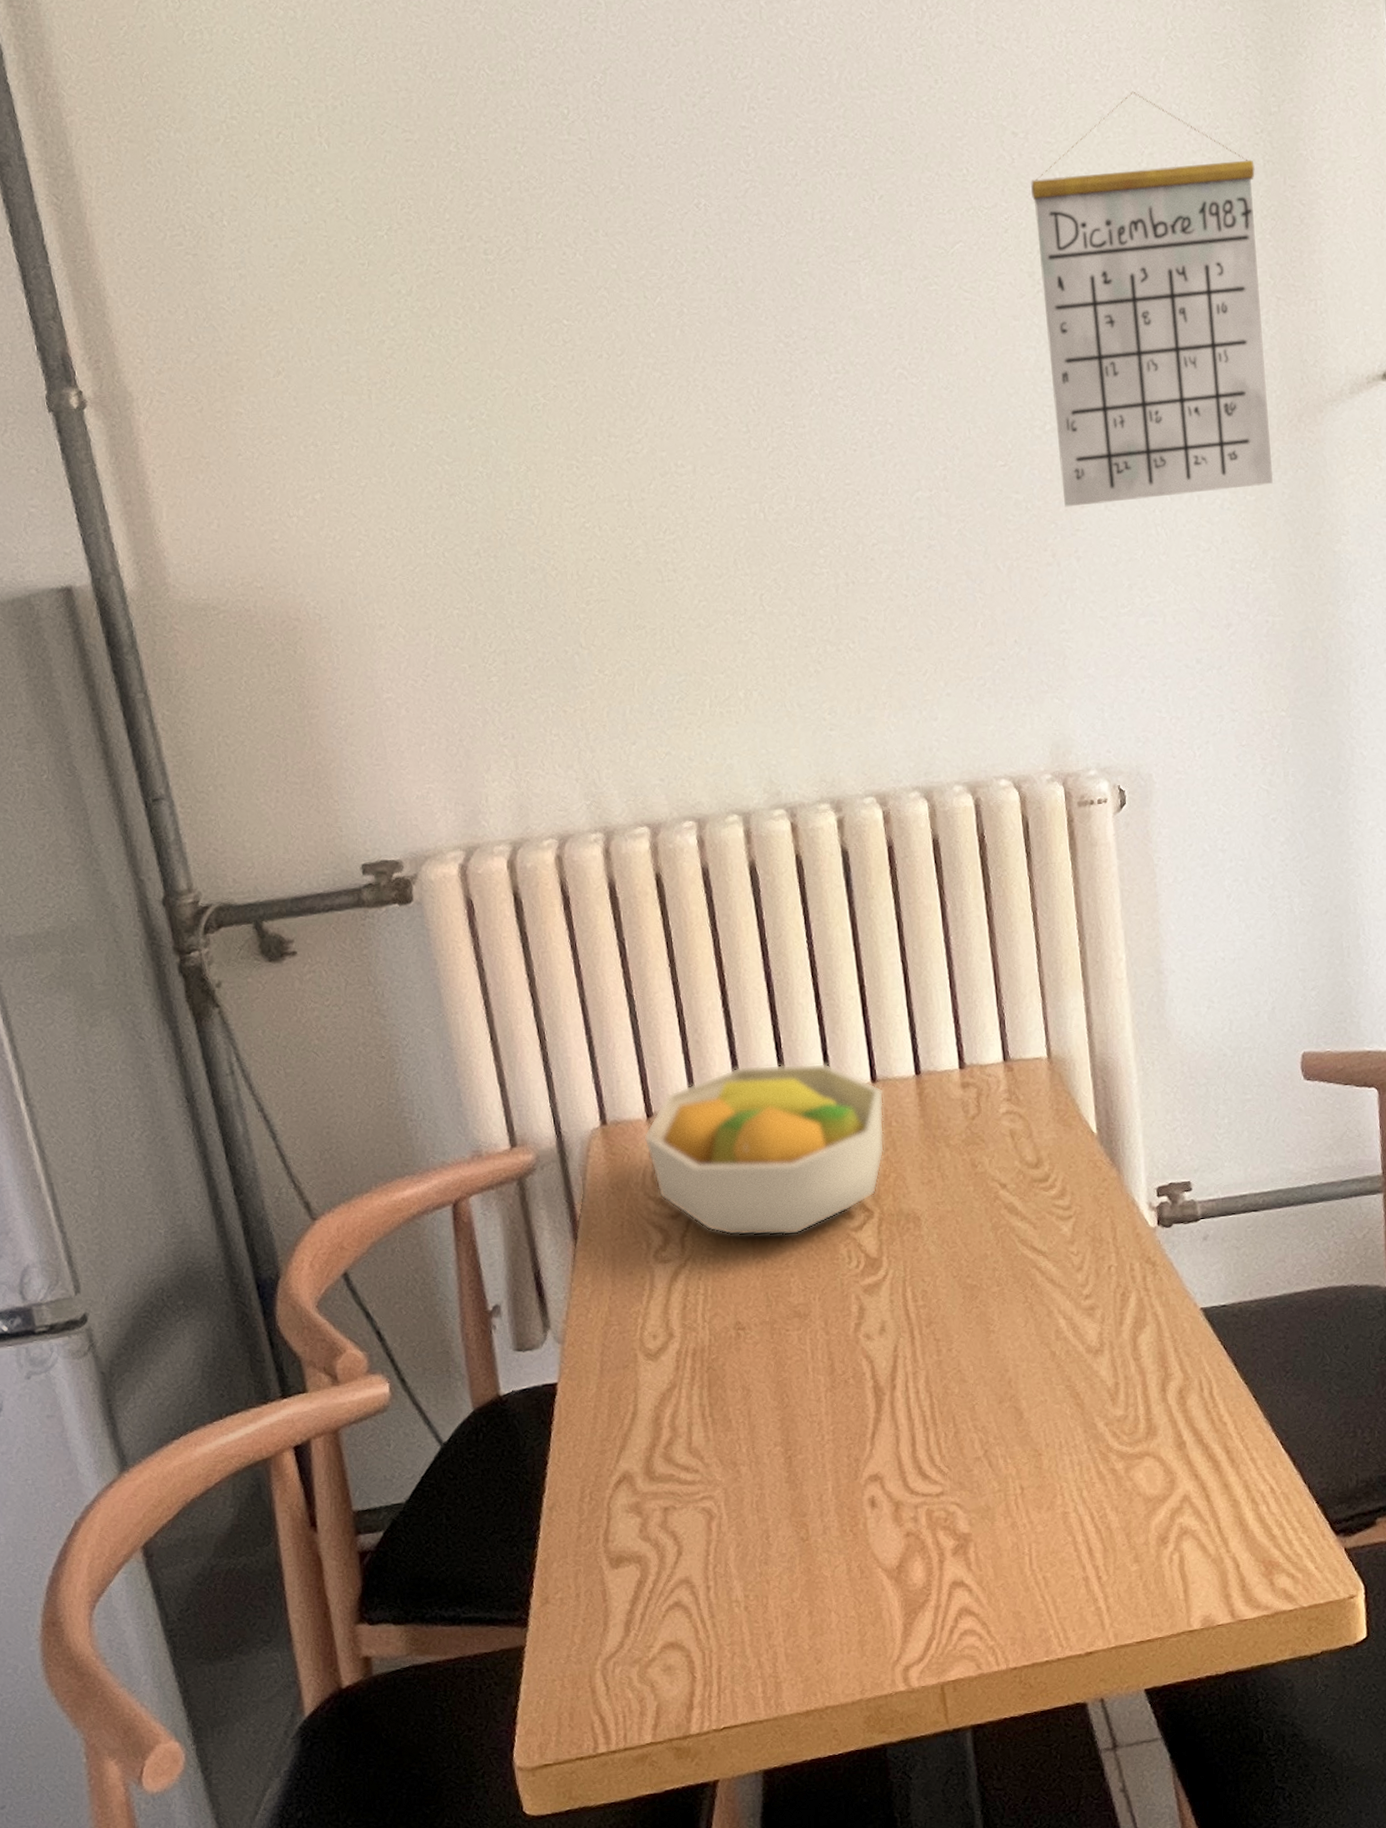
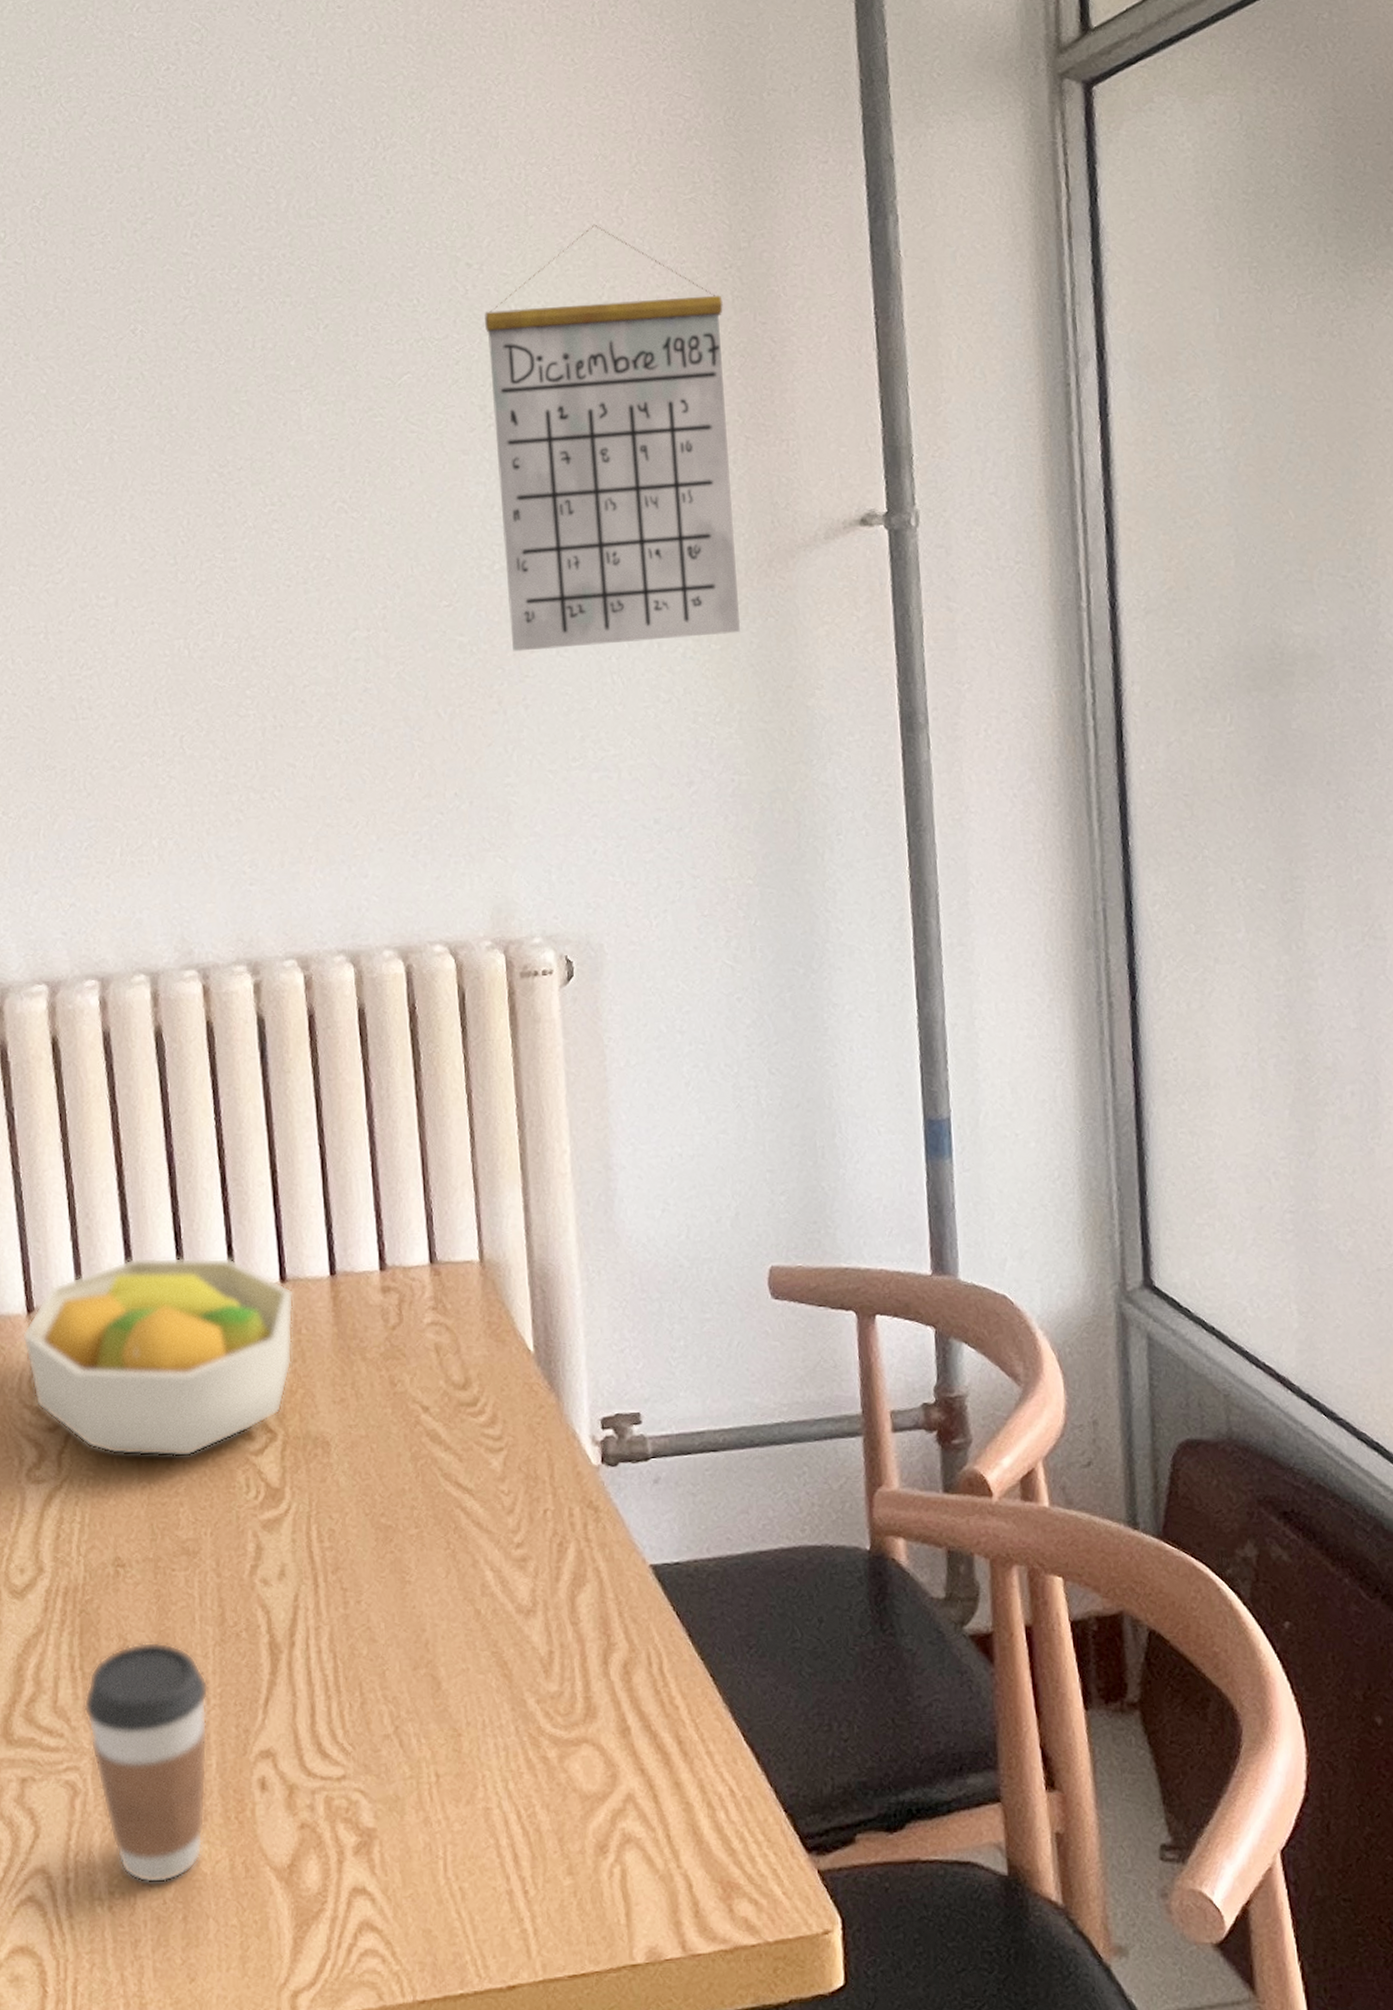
coffee cup: none [714,1390,825,1587] -> present [83,1641,209,1884]

